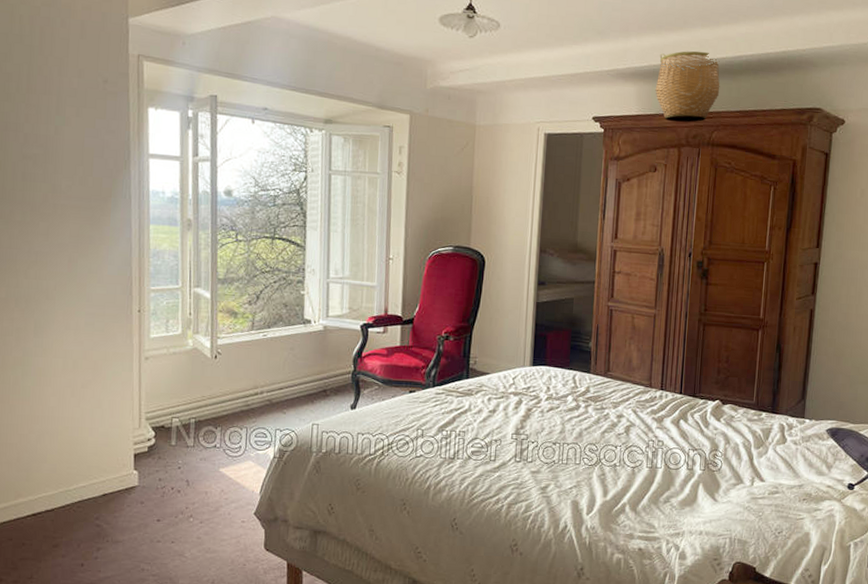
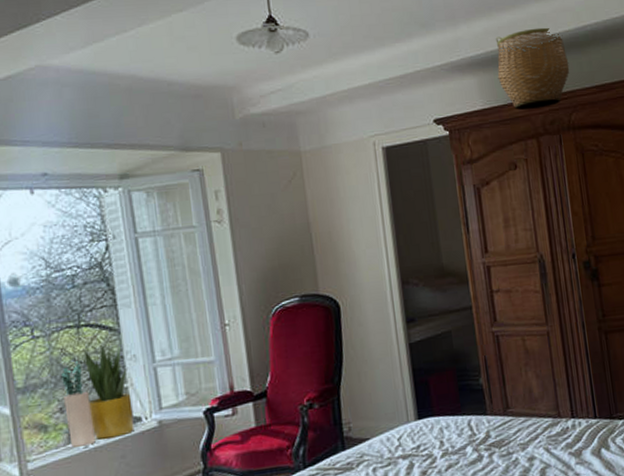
vase: none [252,262,274,335] -> present [61,357,96,449]
planter: none [270,257,306,332] -> present [78,343,135,440]

